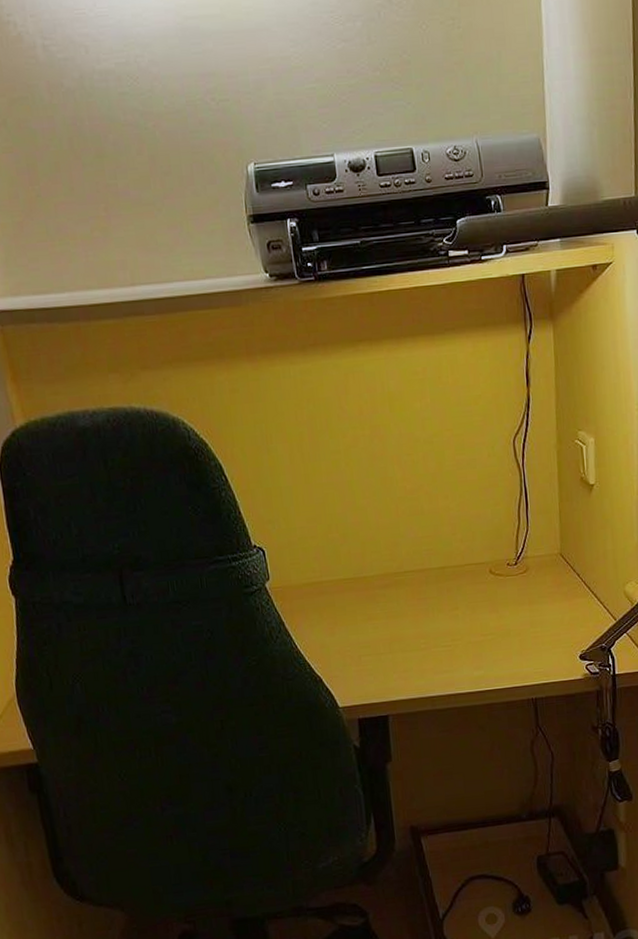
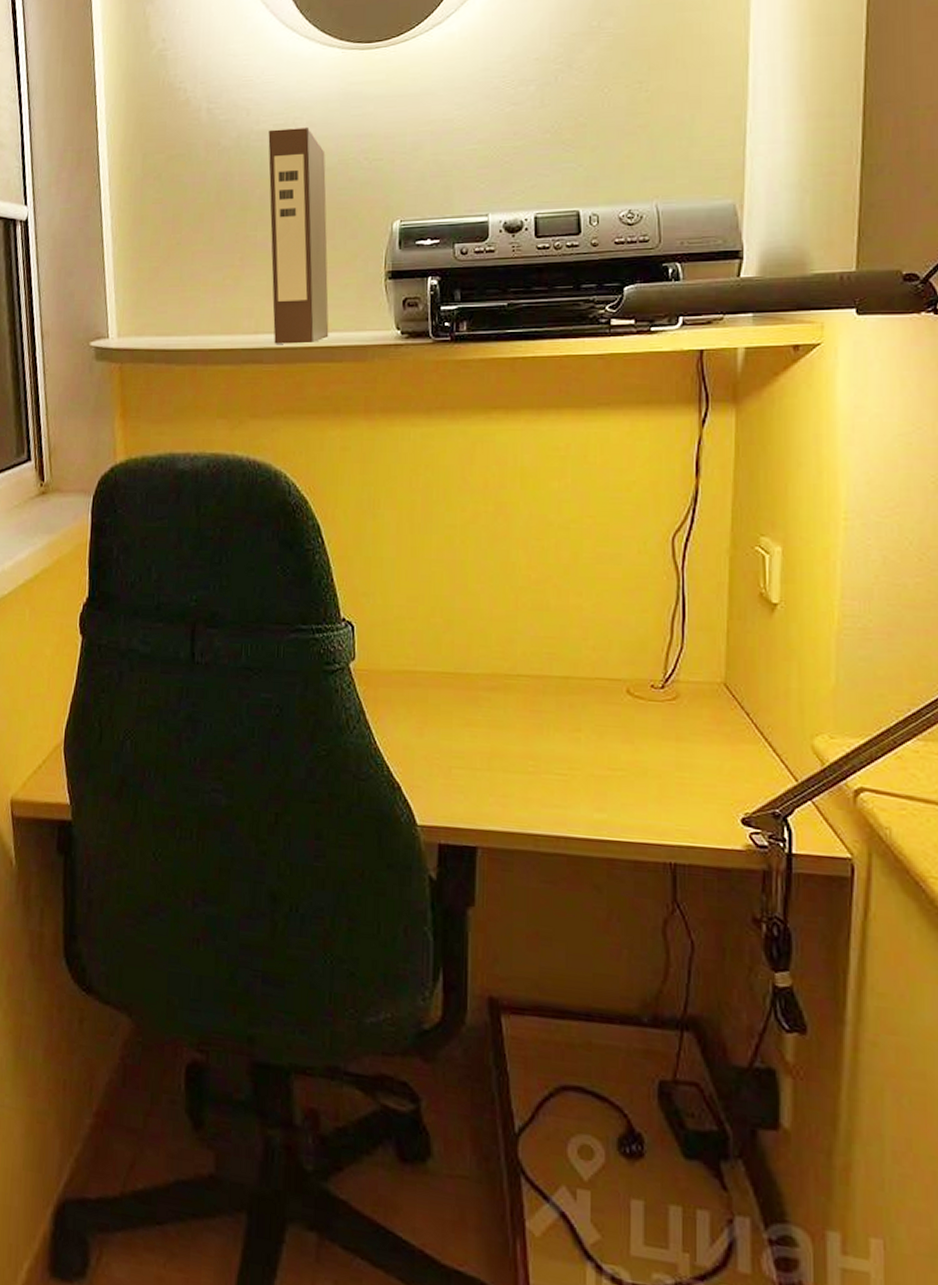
binder: none [111,65,204,295] -> present [268,126,329,344]

